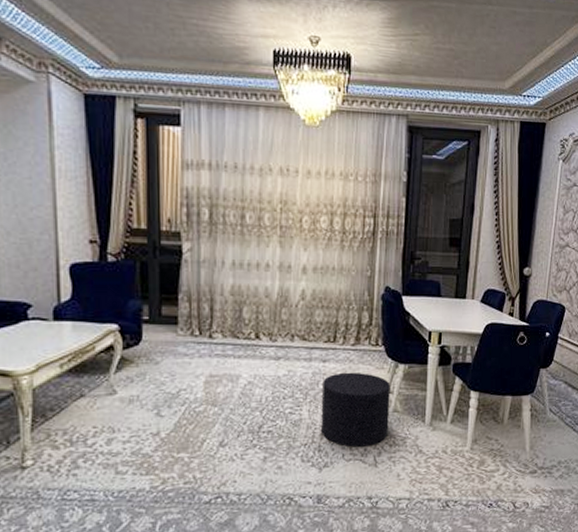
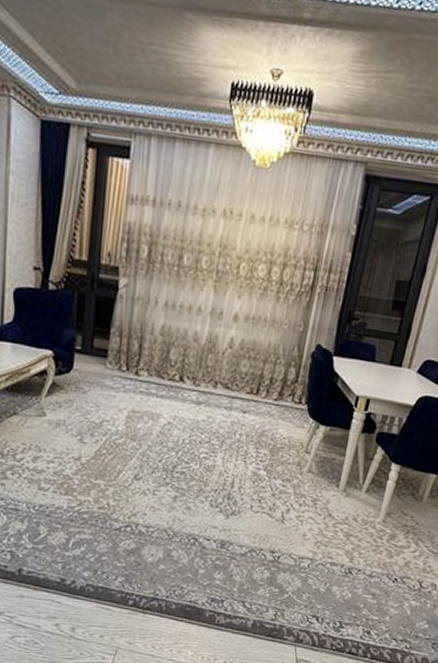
stool: present [321,372,390,447] -> none [233,425,309,502]

